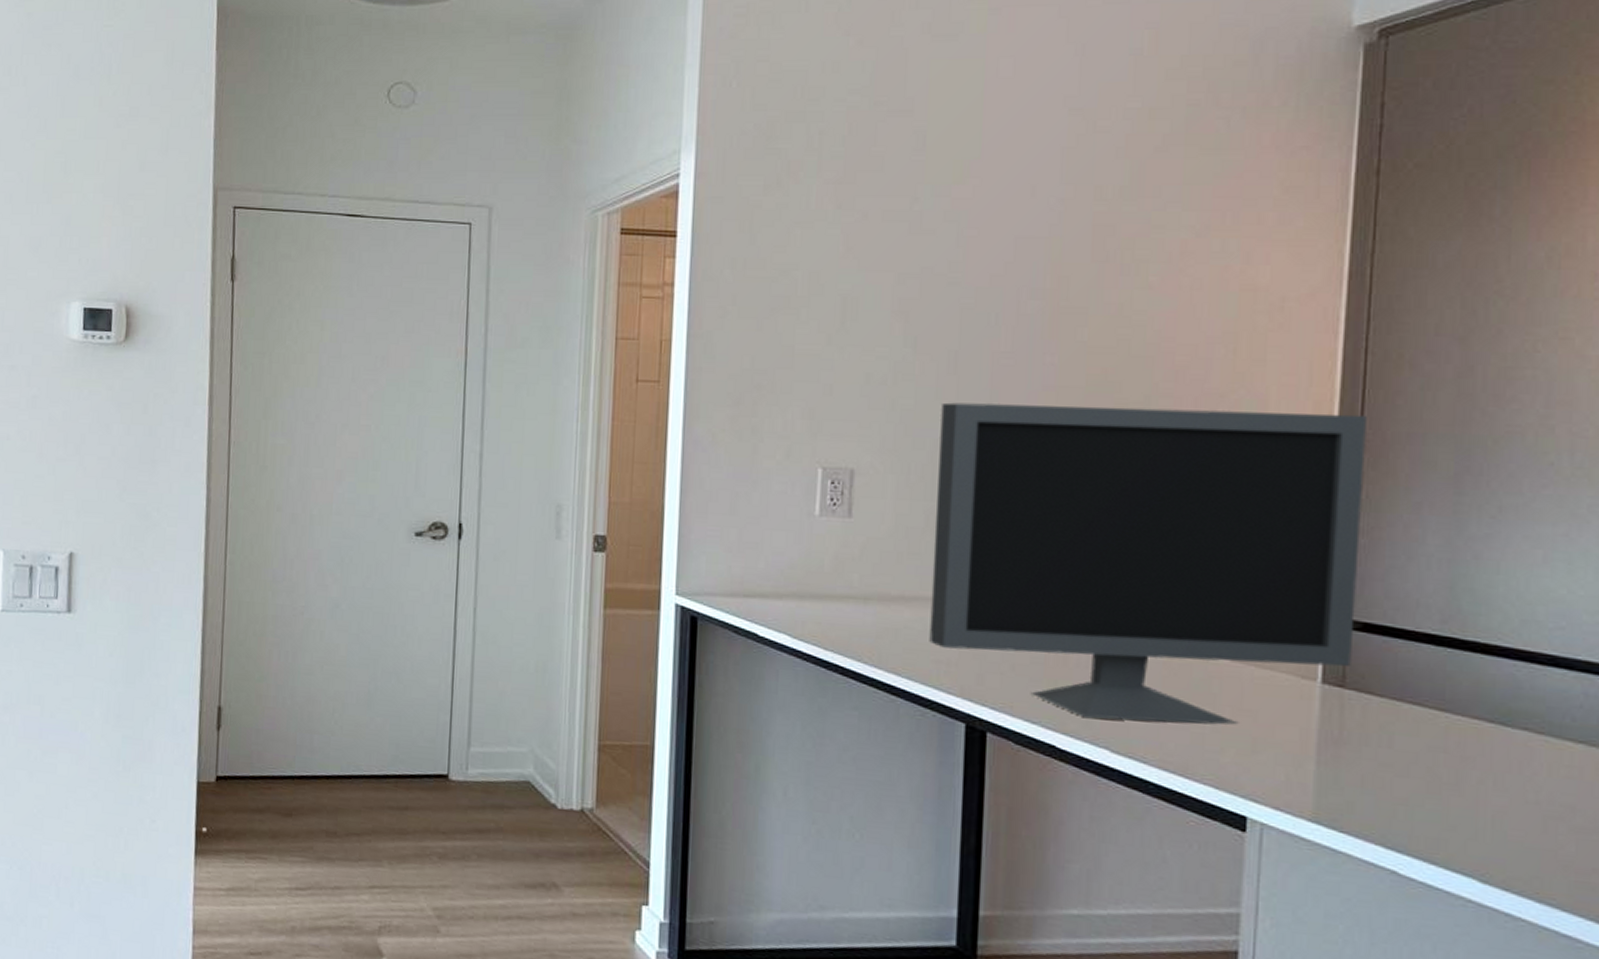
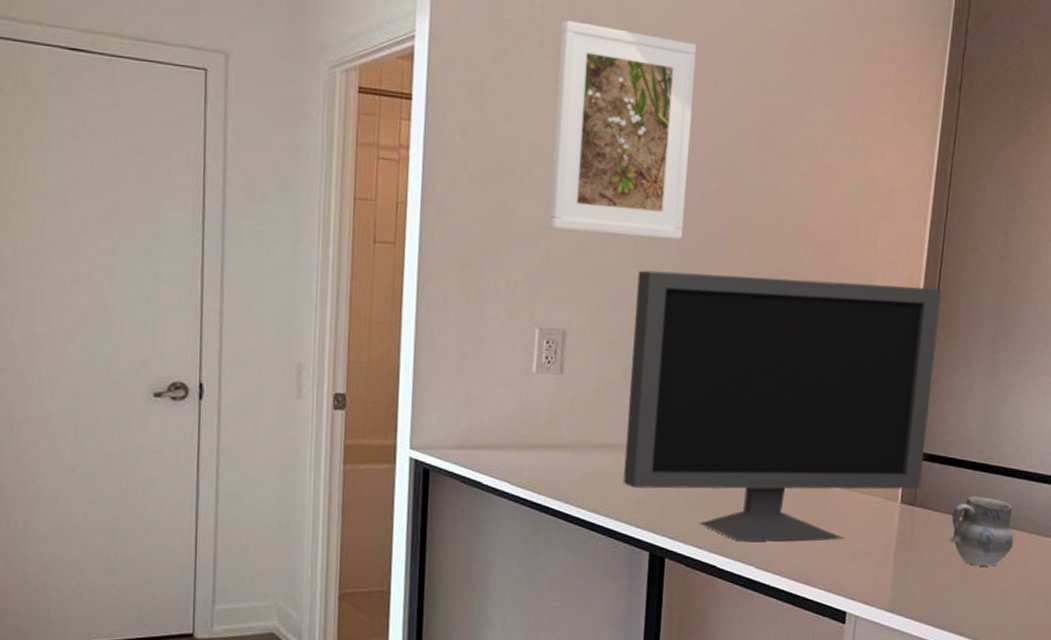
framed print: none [833,143,1008,367] -> present [550,20,697,239]
cup: none [1403,679,1511,775] -> present [950,496,1014,566]

